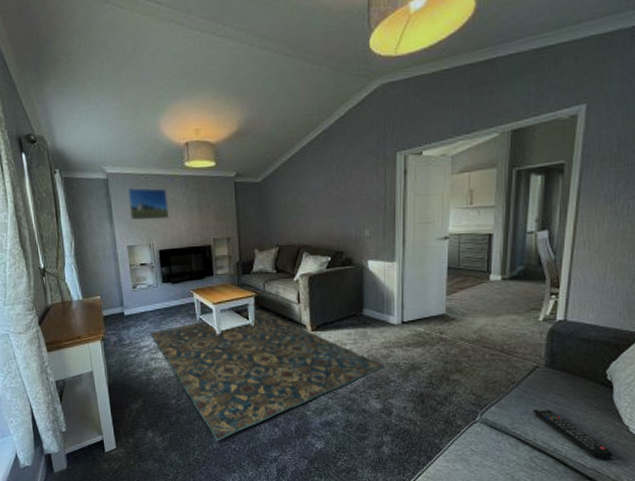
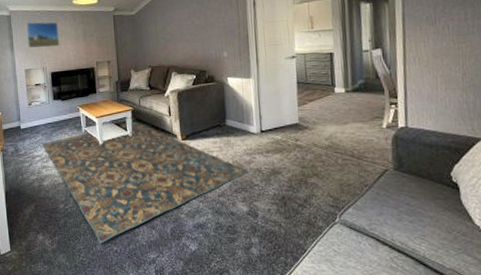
remote control: present [532,409,613,459] -> none [387,210,469,260]

